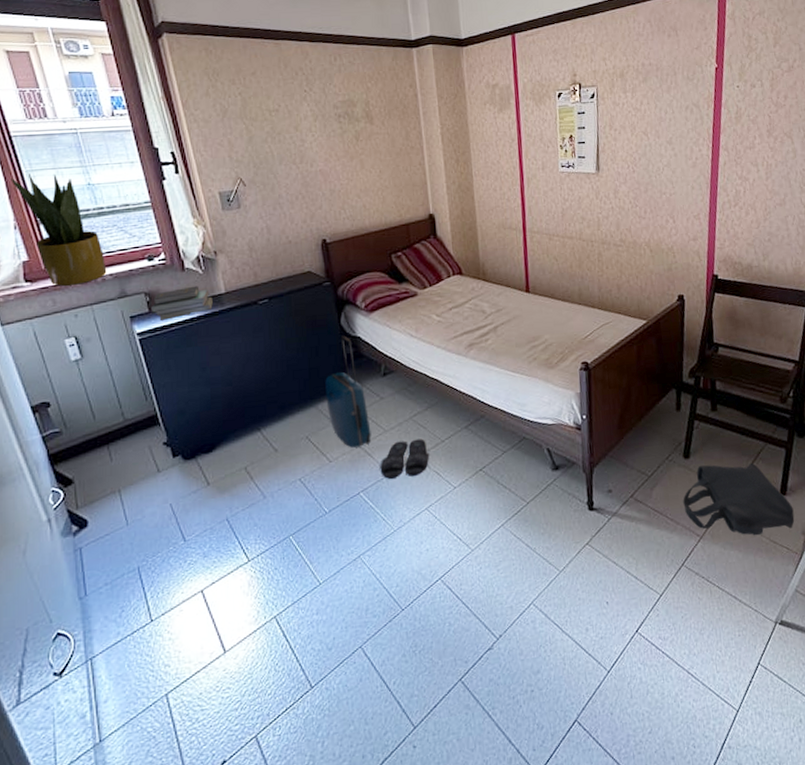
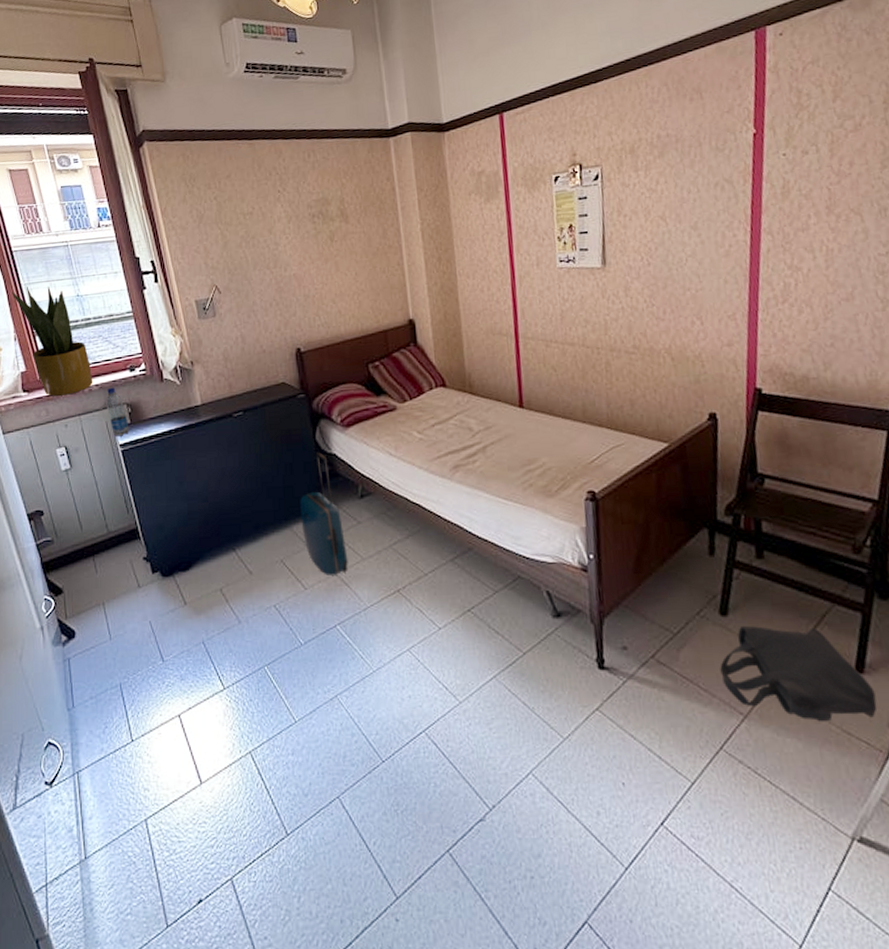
bottle: none [121,276,148,326] -> present [106,387,129,437]
books: present [152,285,213,320] -> none [133,397,190,432]
slippers: present [380,439,430,479] -> none [357,570,411,613]

